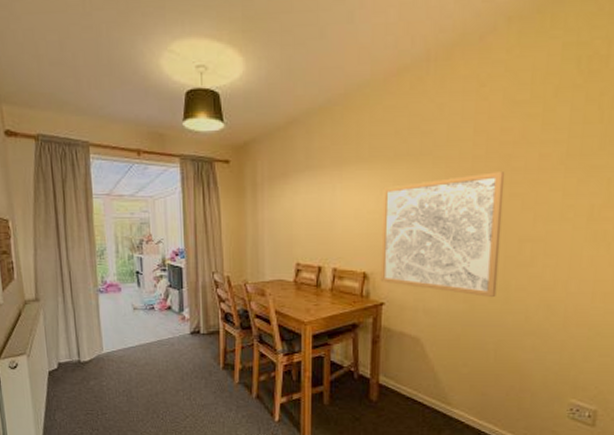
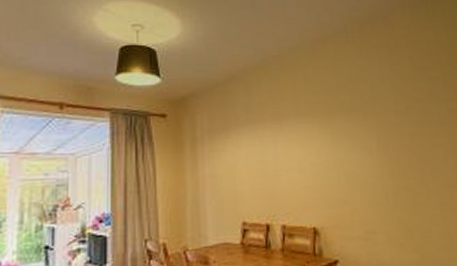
wall art: present [380,170,505,298] -> none [322,123,441,246]

